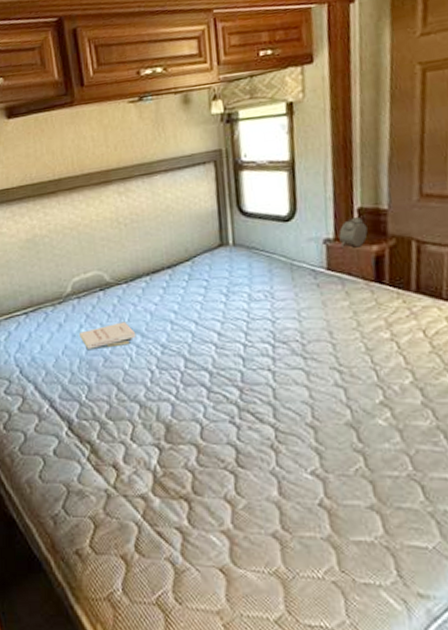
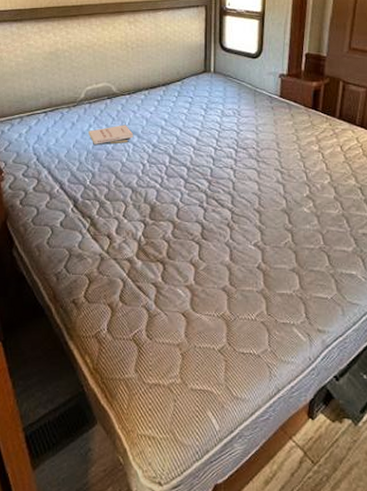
alarm clock: present [338,216,368,249] -> none [291,59,311,82]

